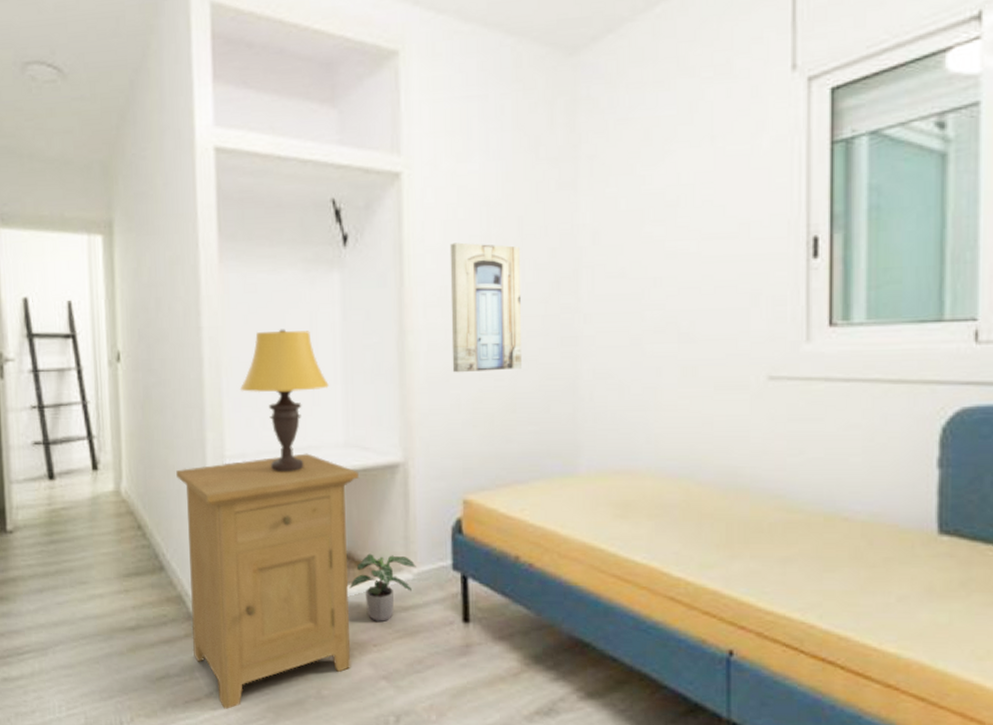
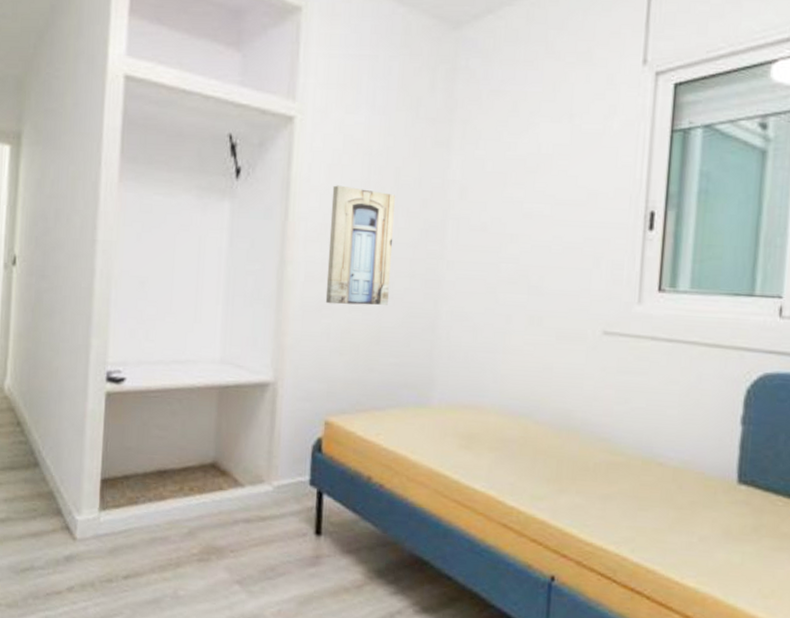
nightstand: present [176,453,359,710] -> none [58,366,231,604]
table lamp: present [239,329,329,471] -> none [127,249,211,382]
potted plant: present [349,553,416,622] -> none [212,464,277,529]

